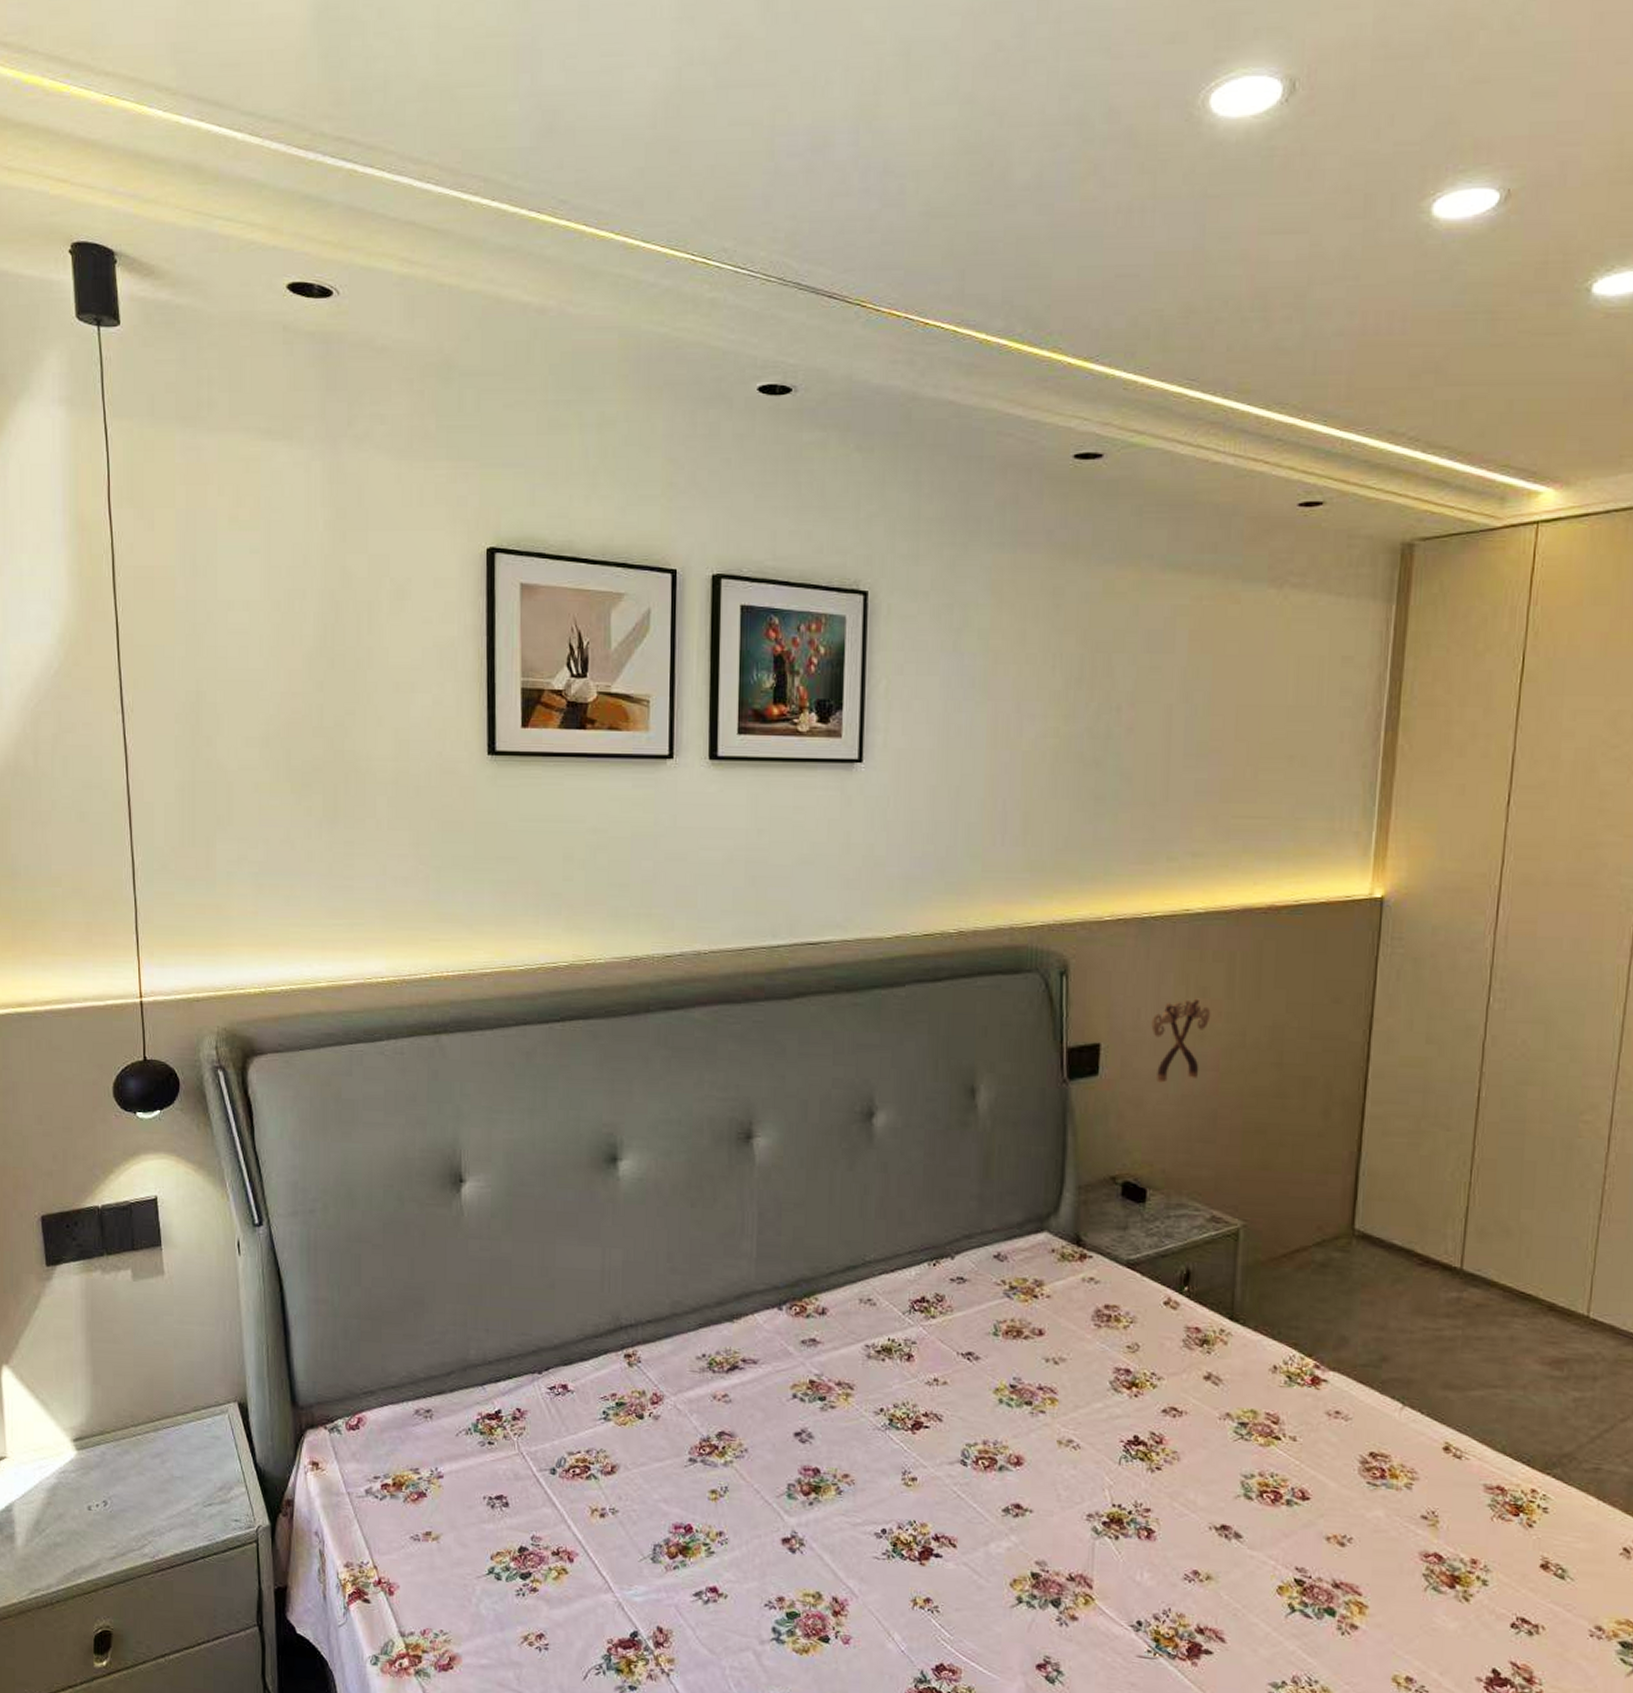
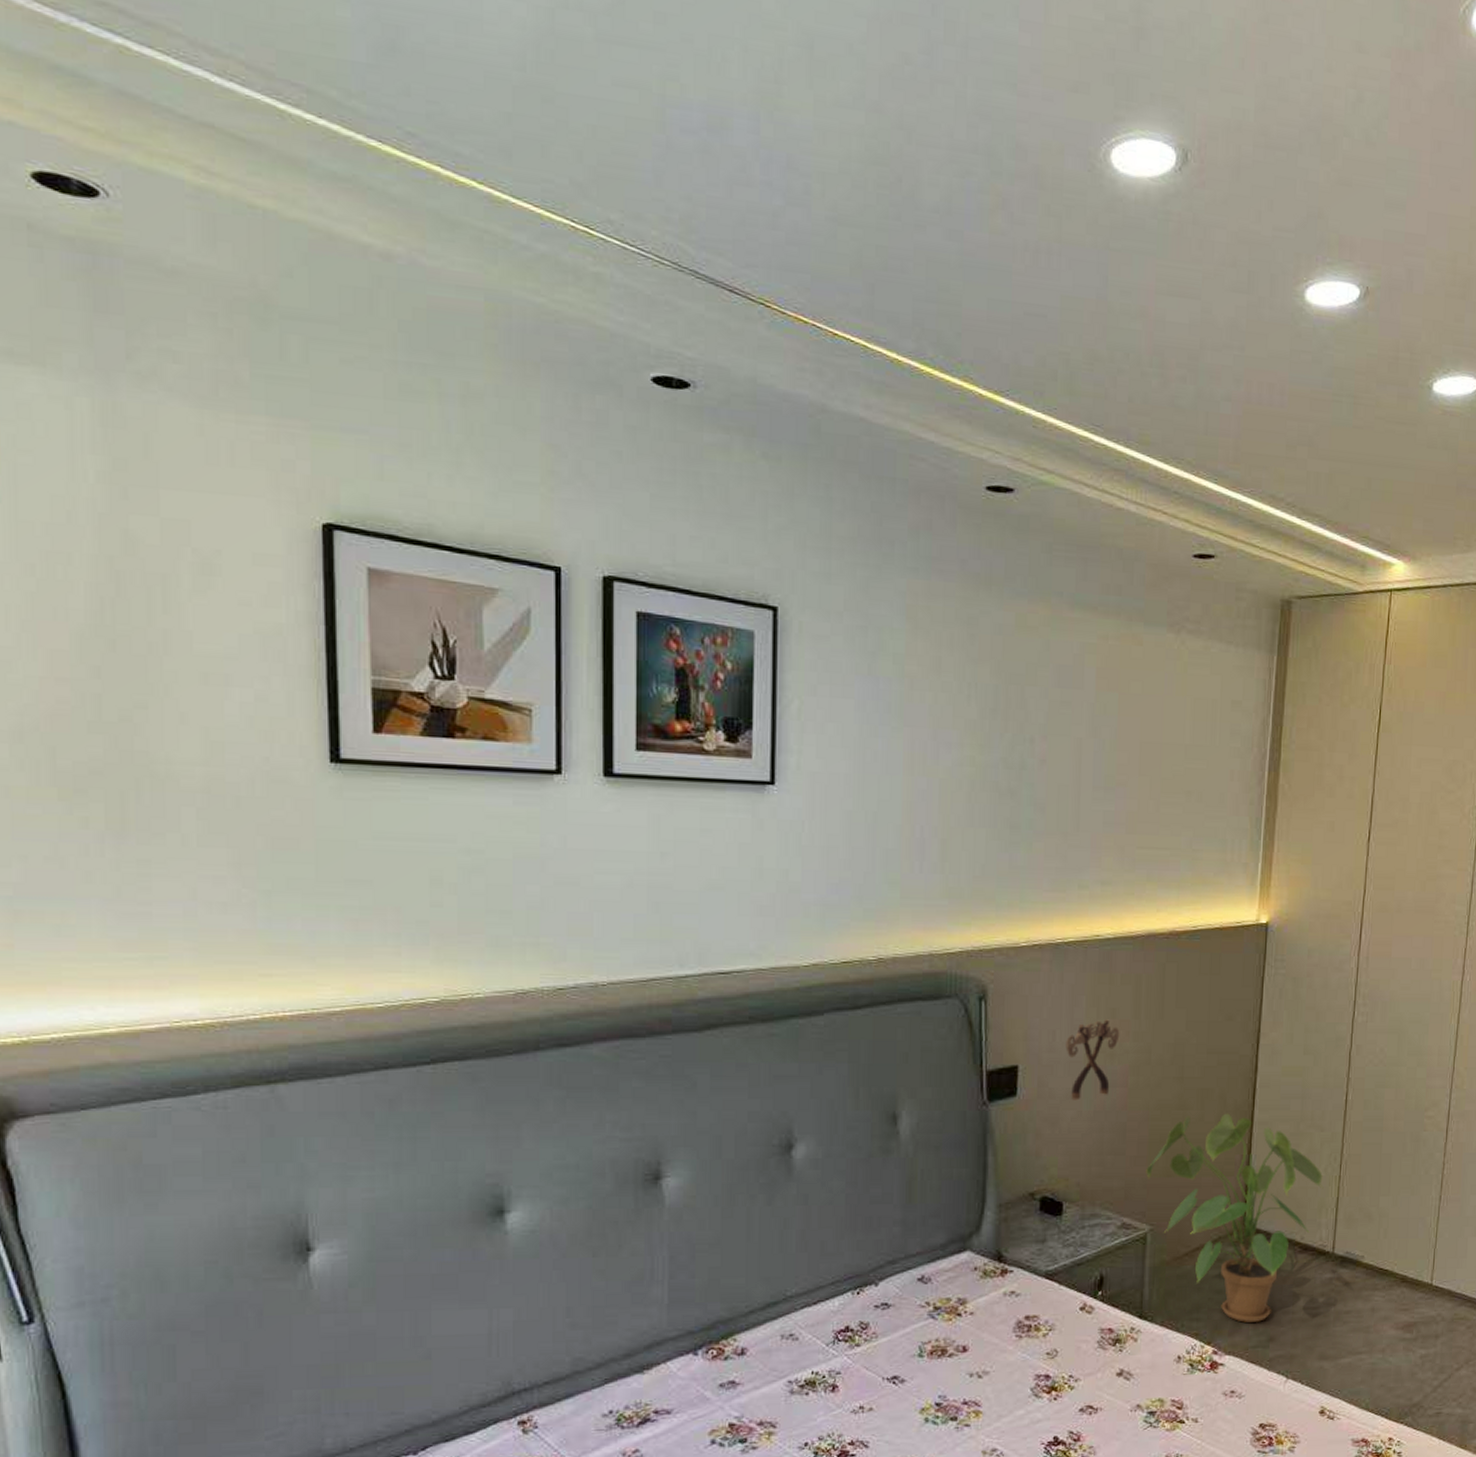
house plant: none [1239,1104,1450,1338] -> present [1146,1113,1324,1322]

